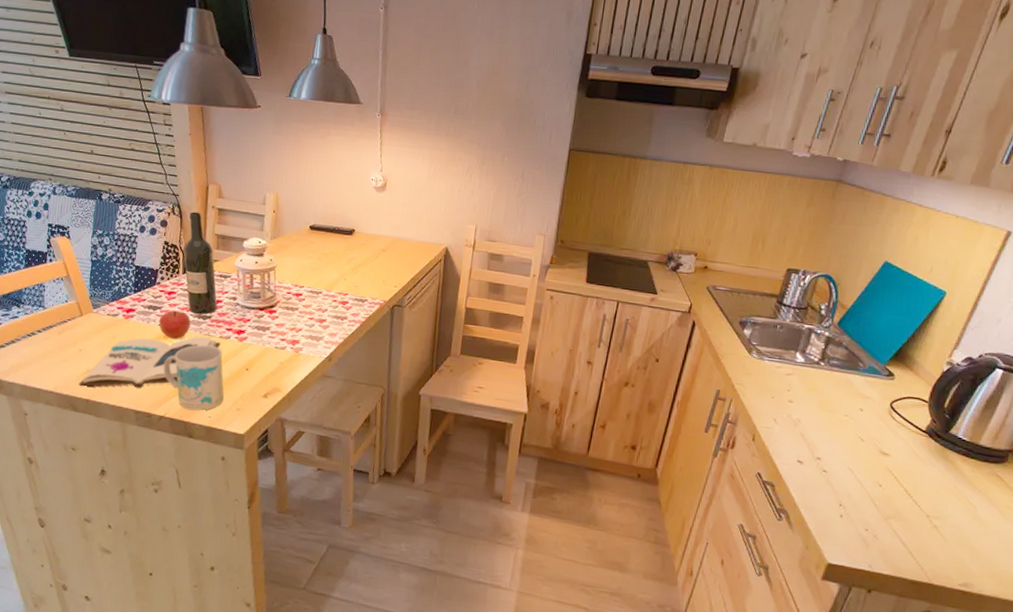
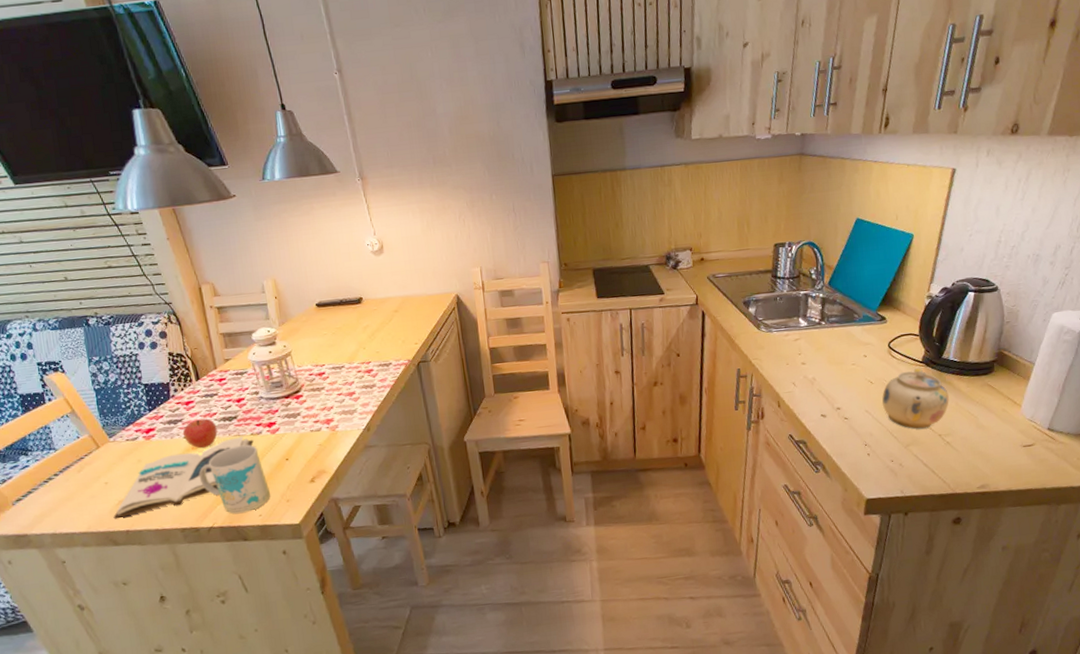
wine bottle: present [183,212,218,314] -> none [188,315,241,417]
teapot: none [869,437,948,505] -> present [881,368,949,429]

